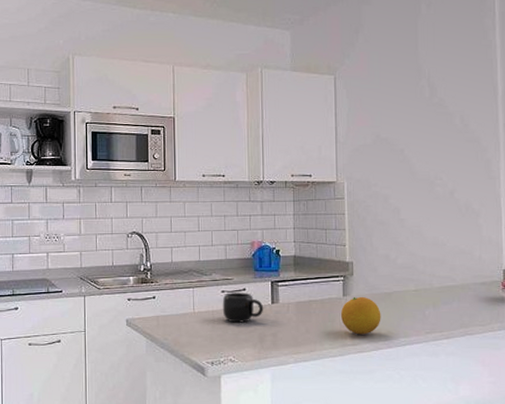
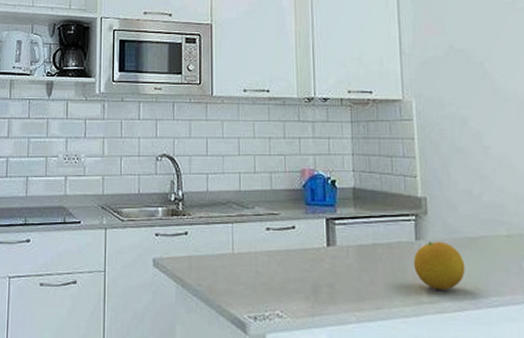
mug: present [222,292,264,323] -> none [267,230,318,269]

